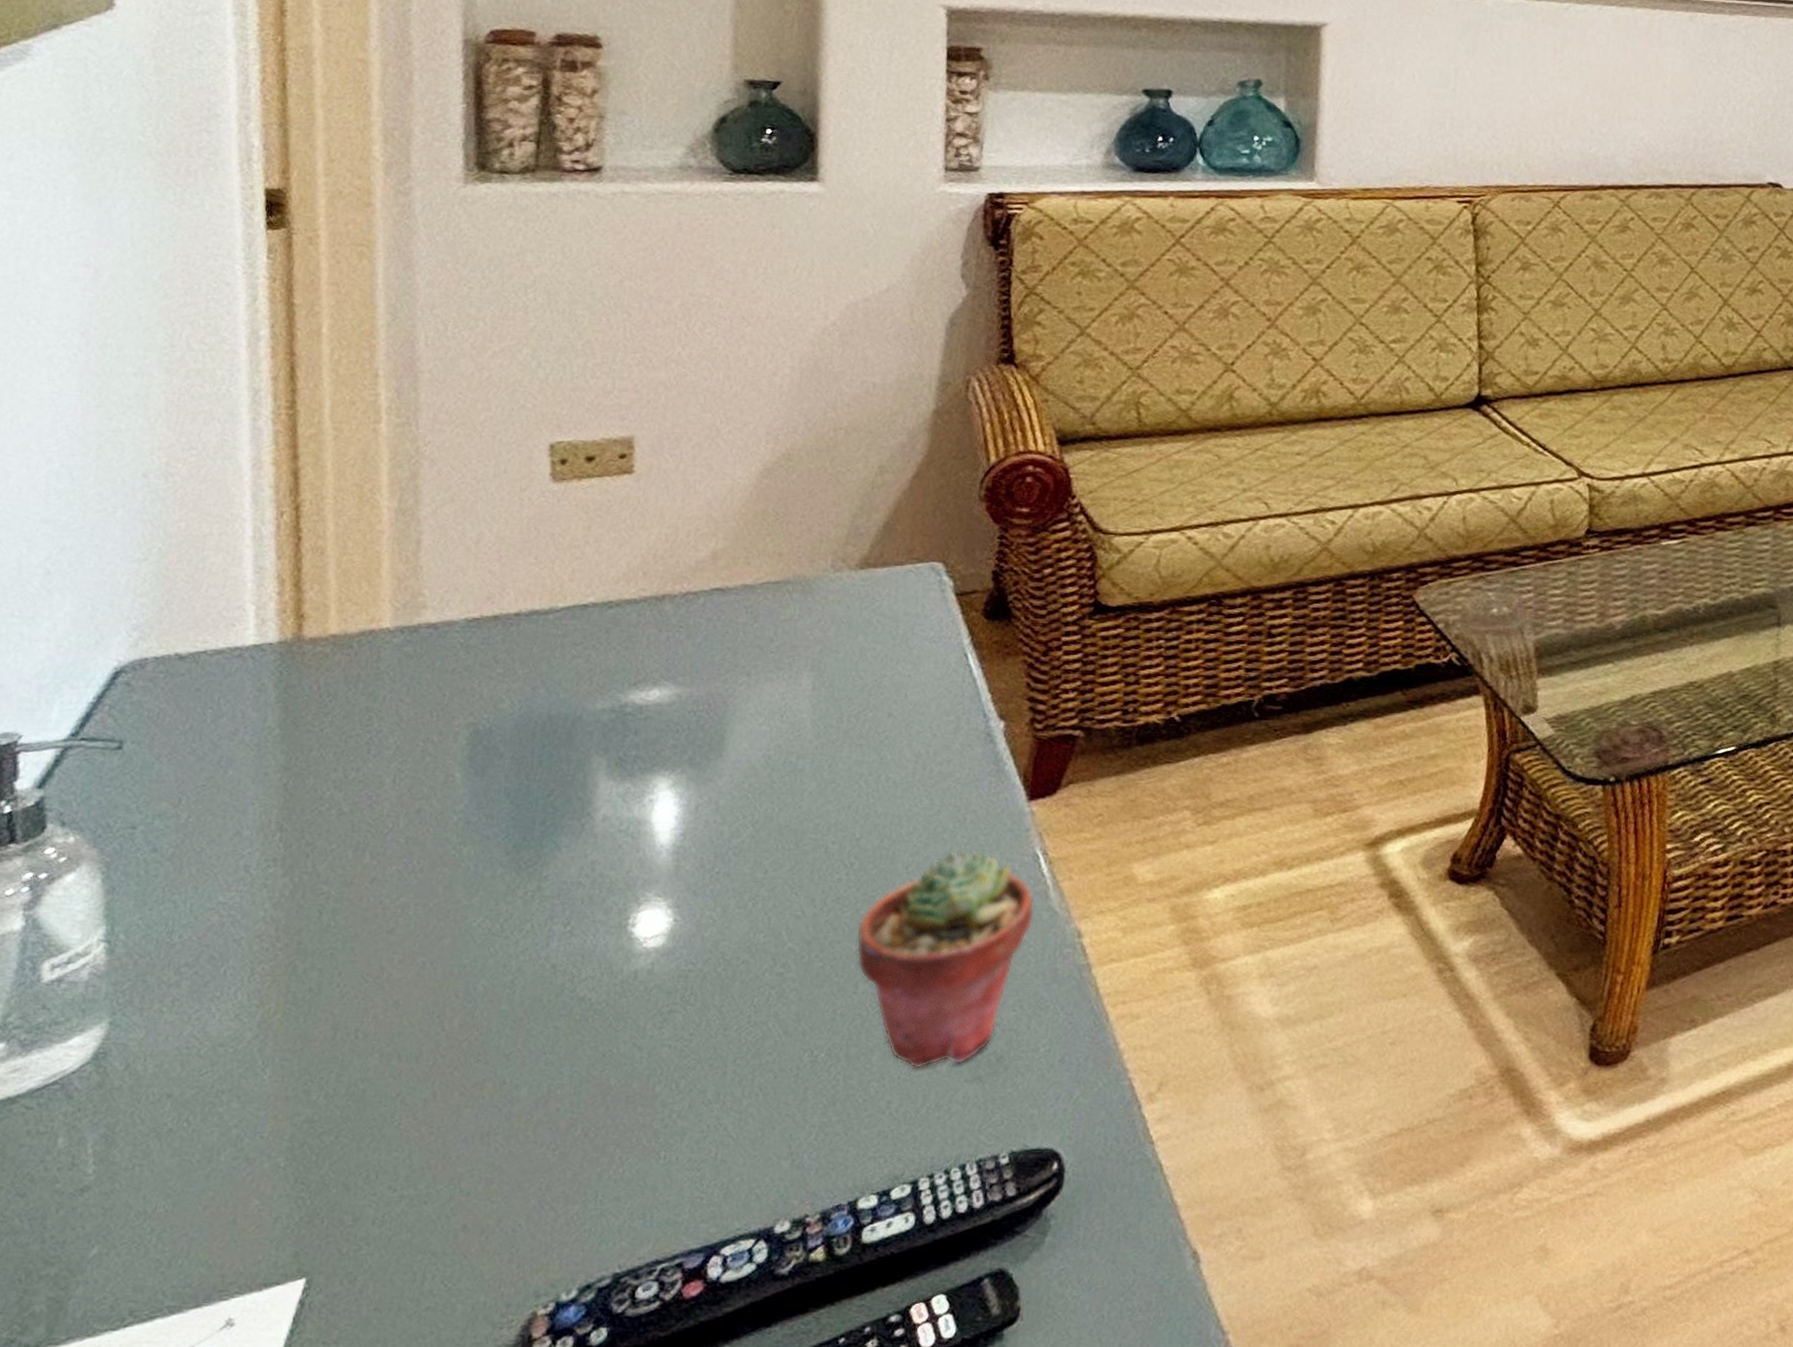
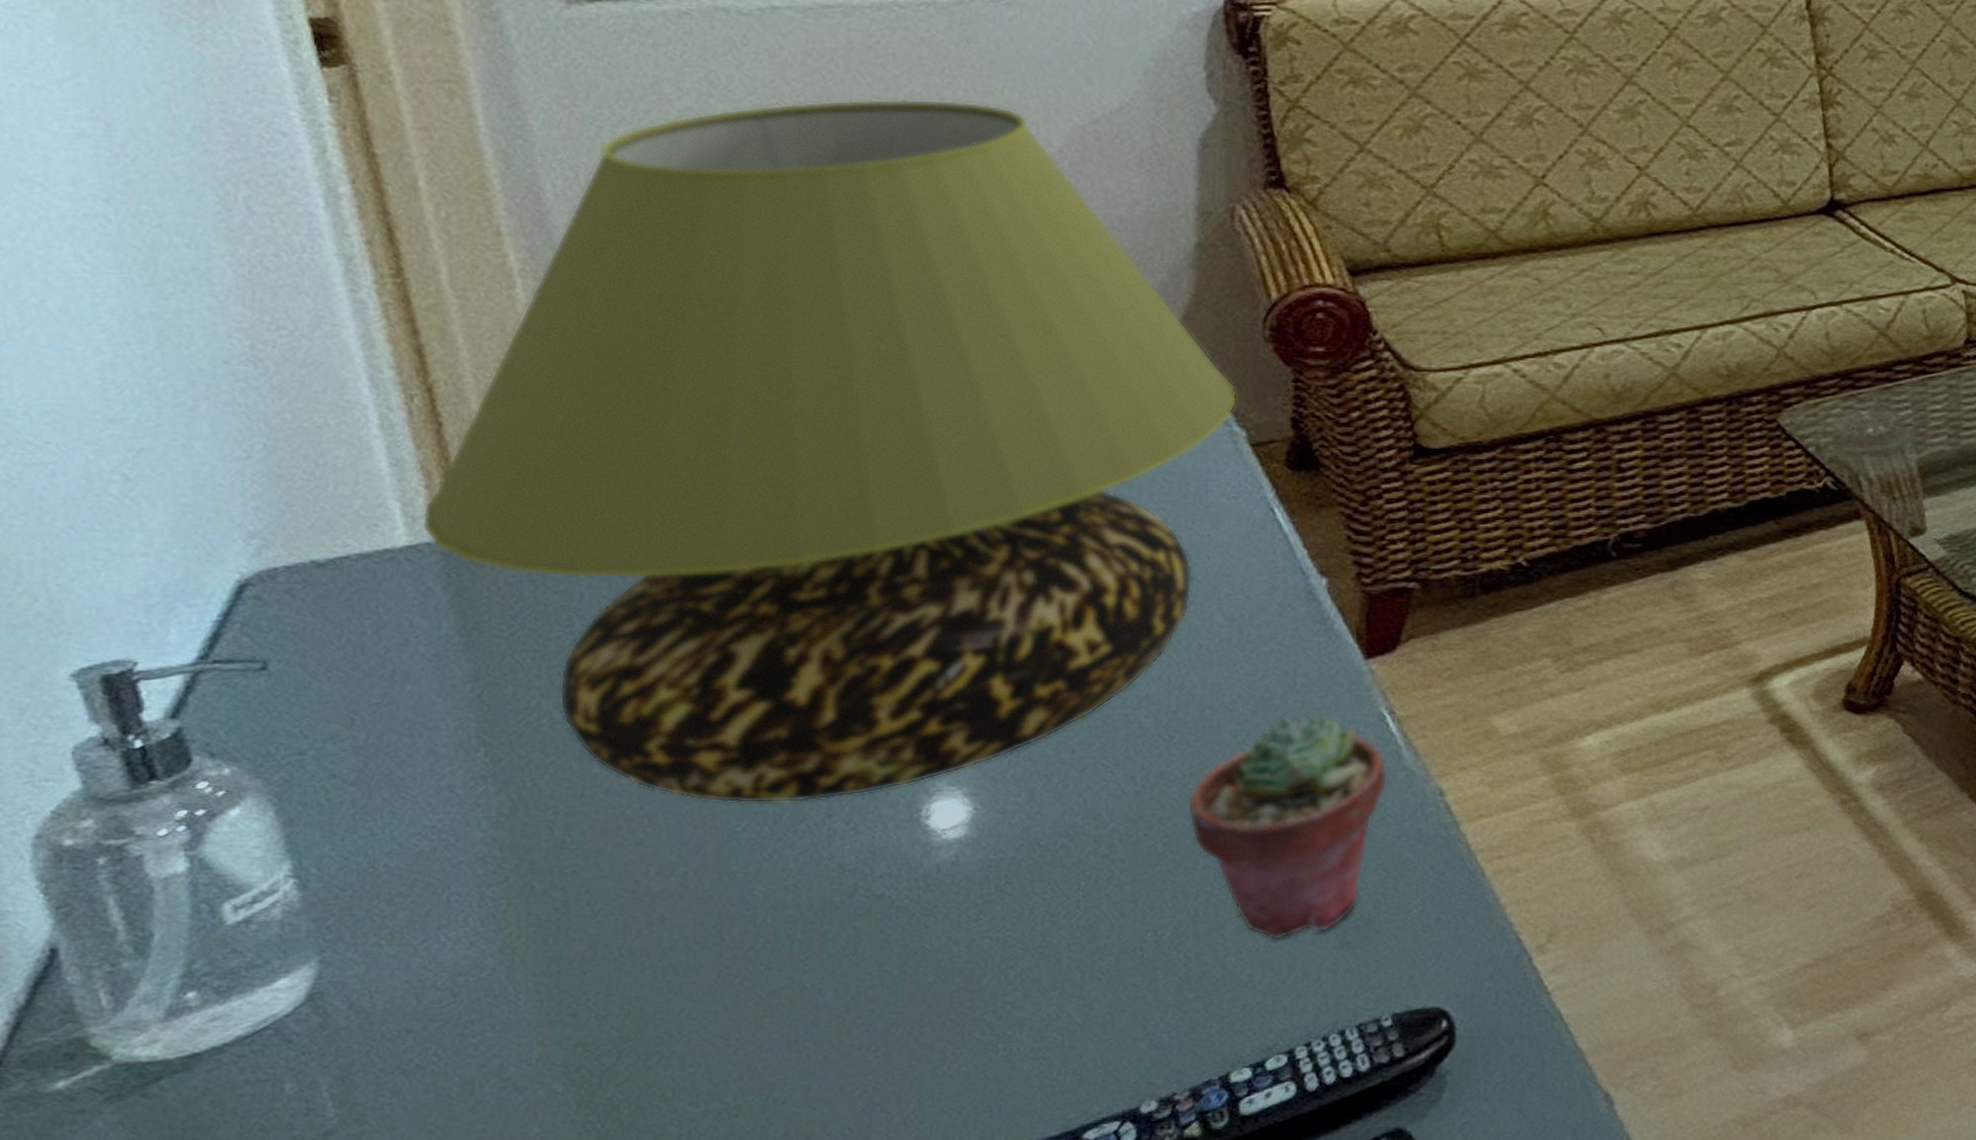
table lamp: none [268,272,951,903] -> present [421,98,1238,804]

